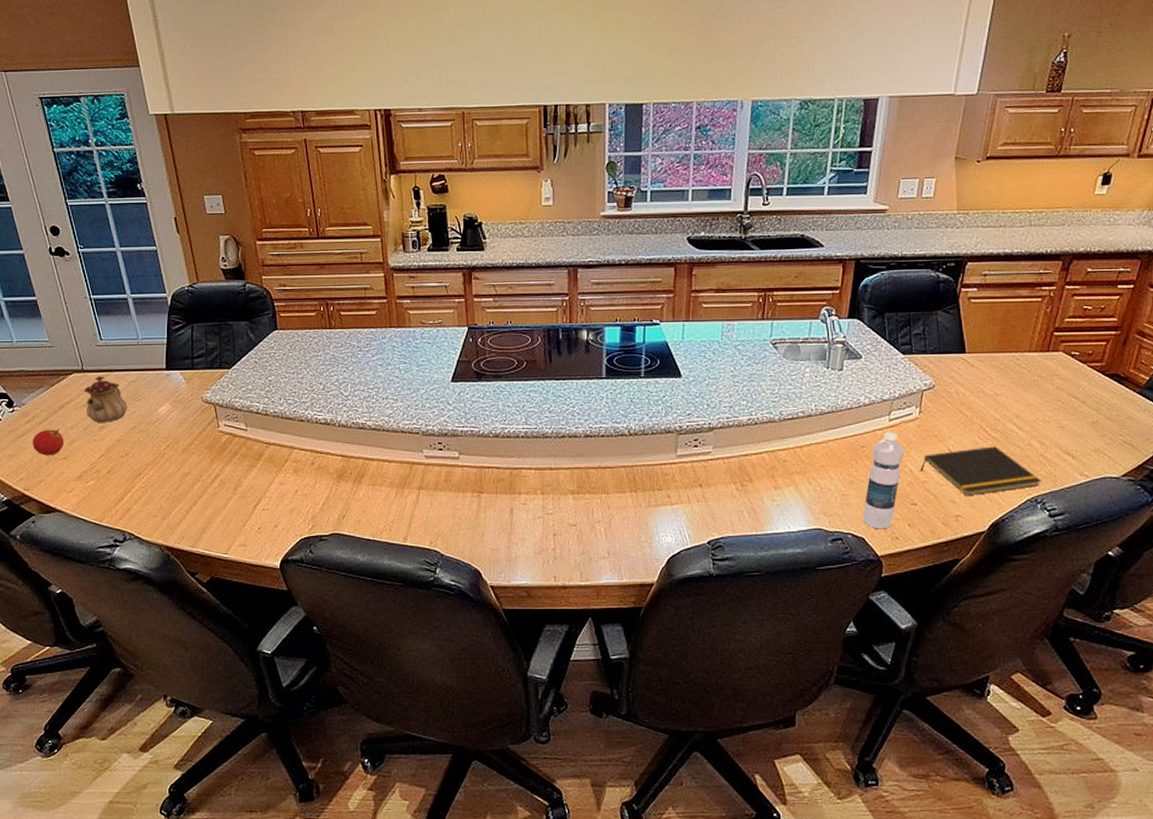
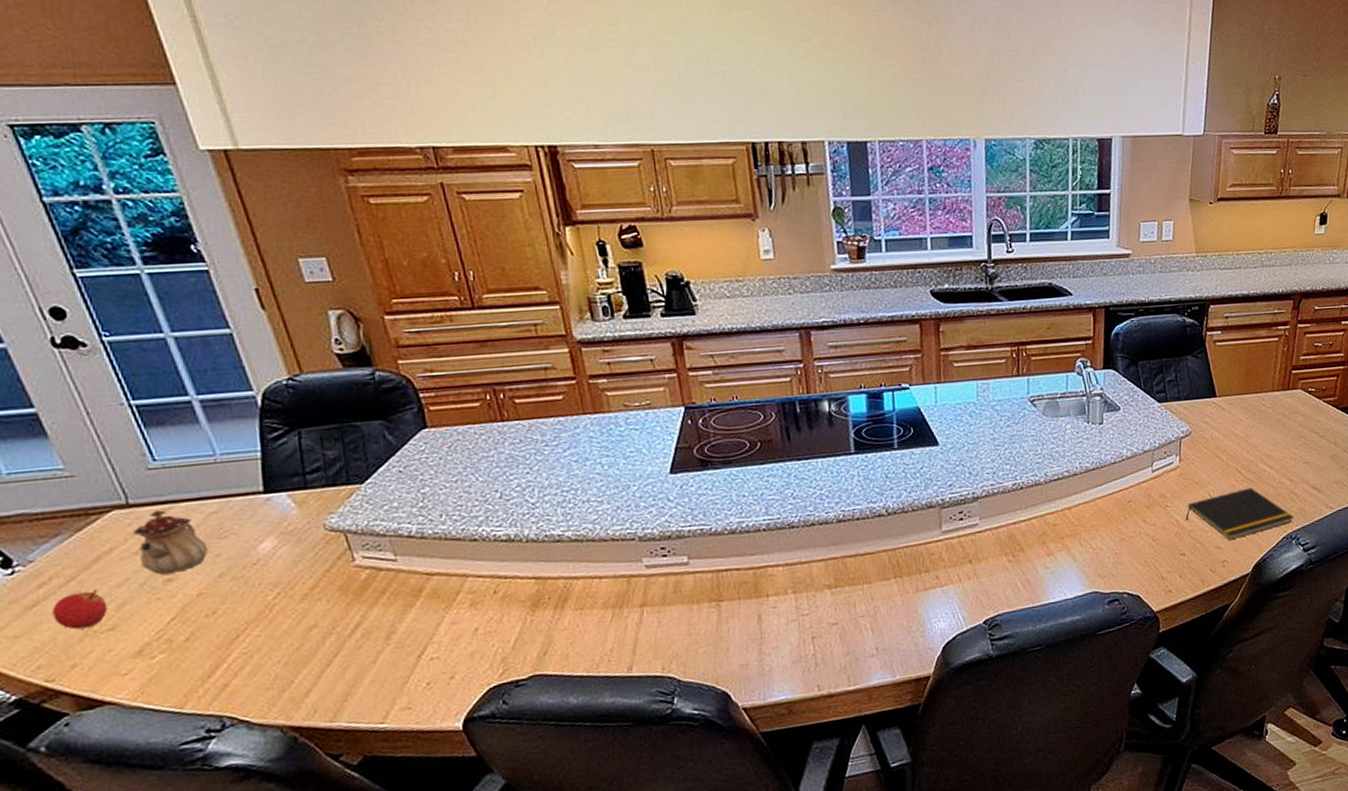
water bottle: present [863,431,905,530] -> none [1135,483,1169,585]

